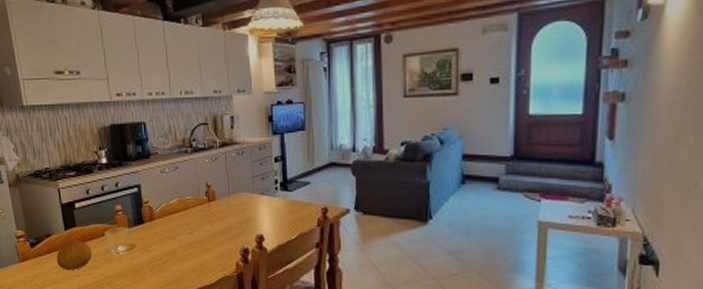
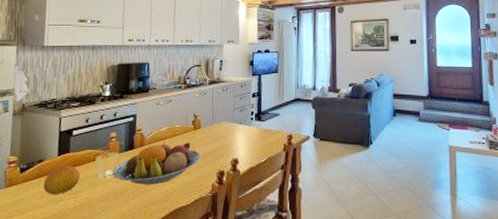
fruit bowl: none [125,214,220,262] -> present [113,141,201,185]

